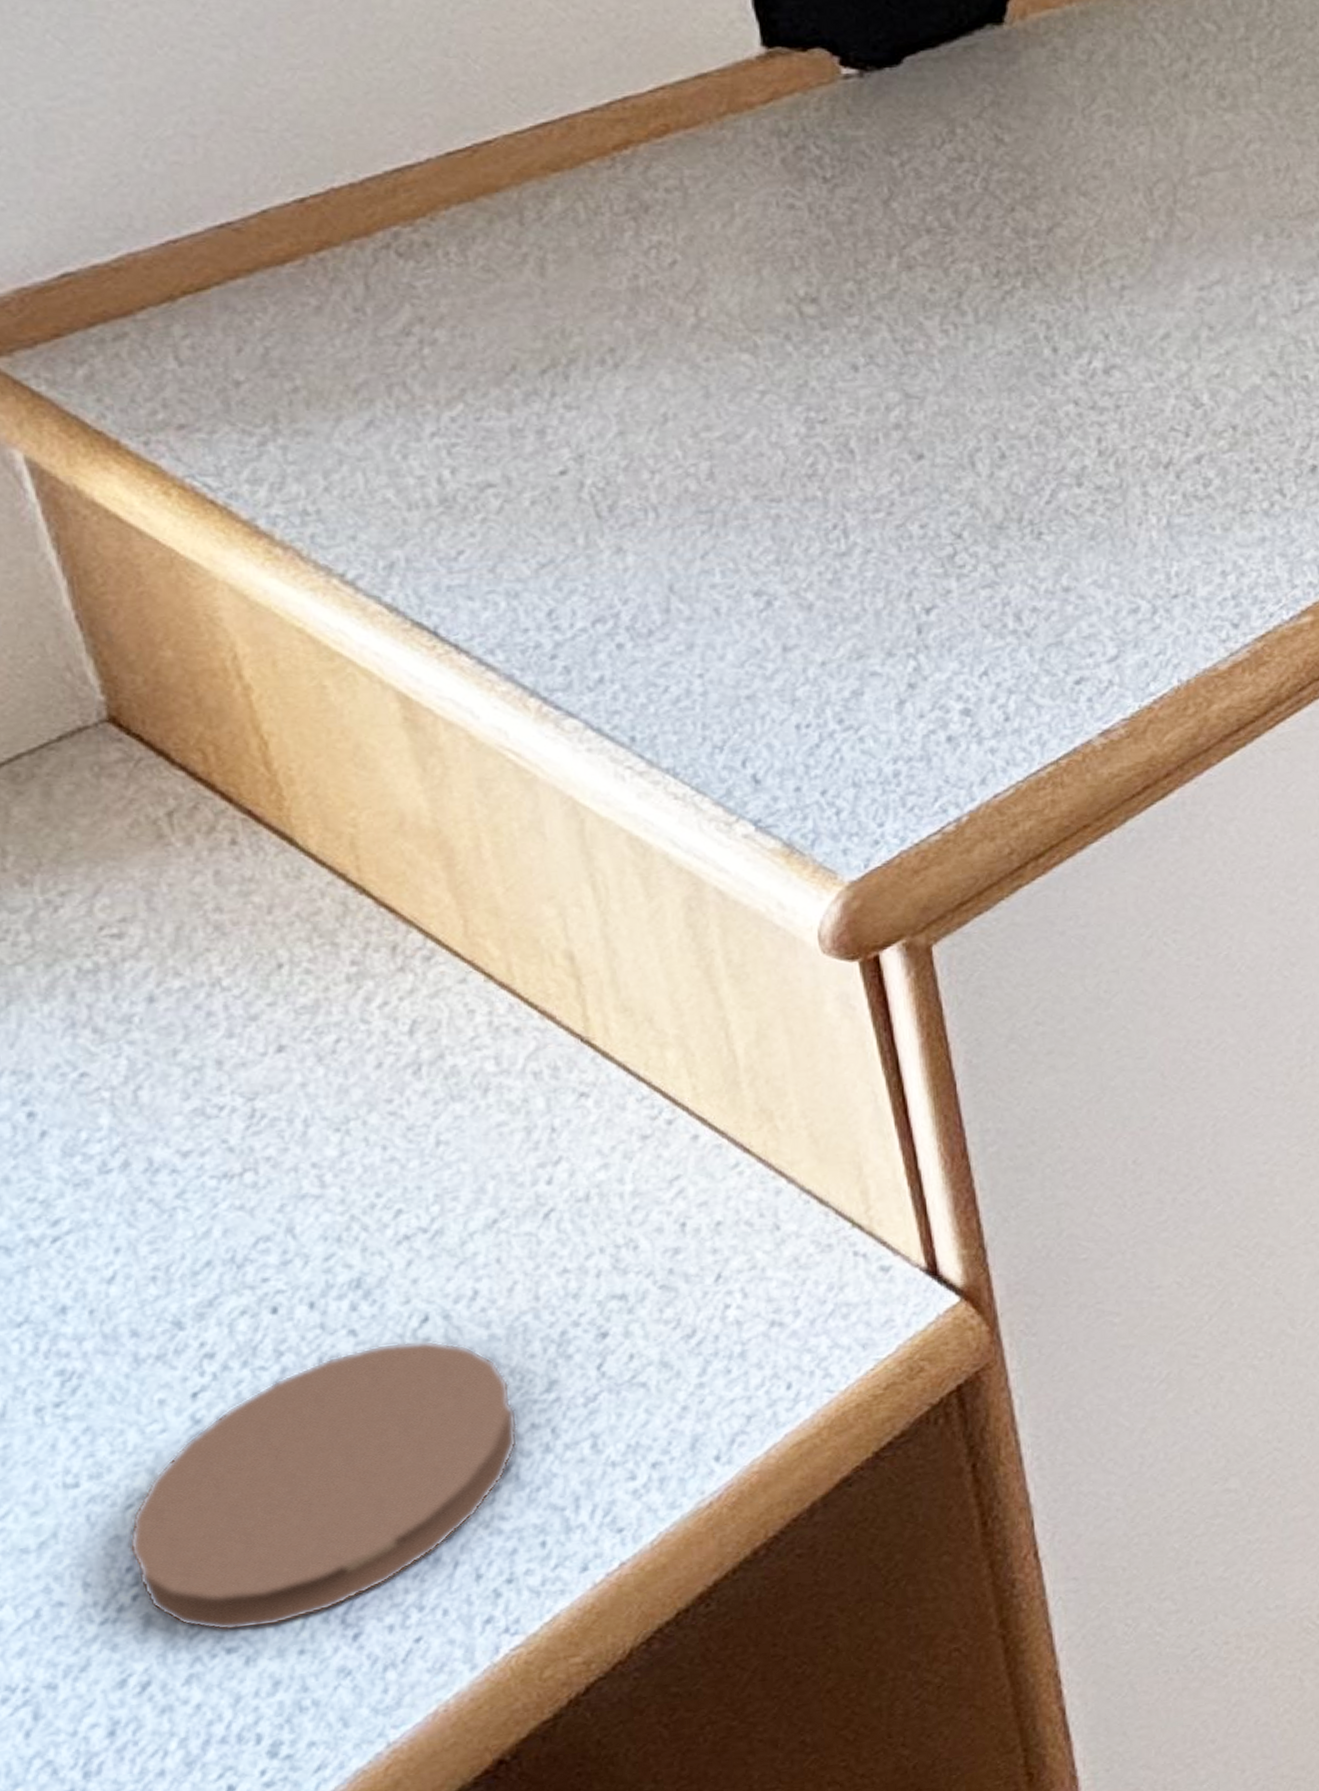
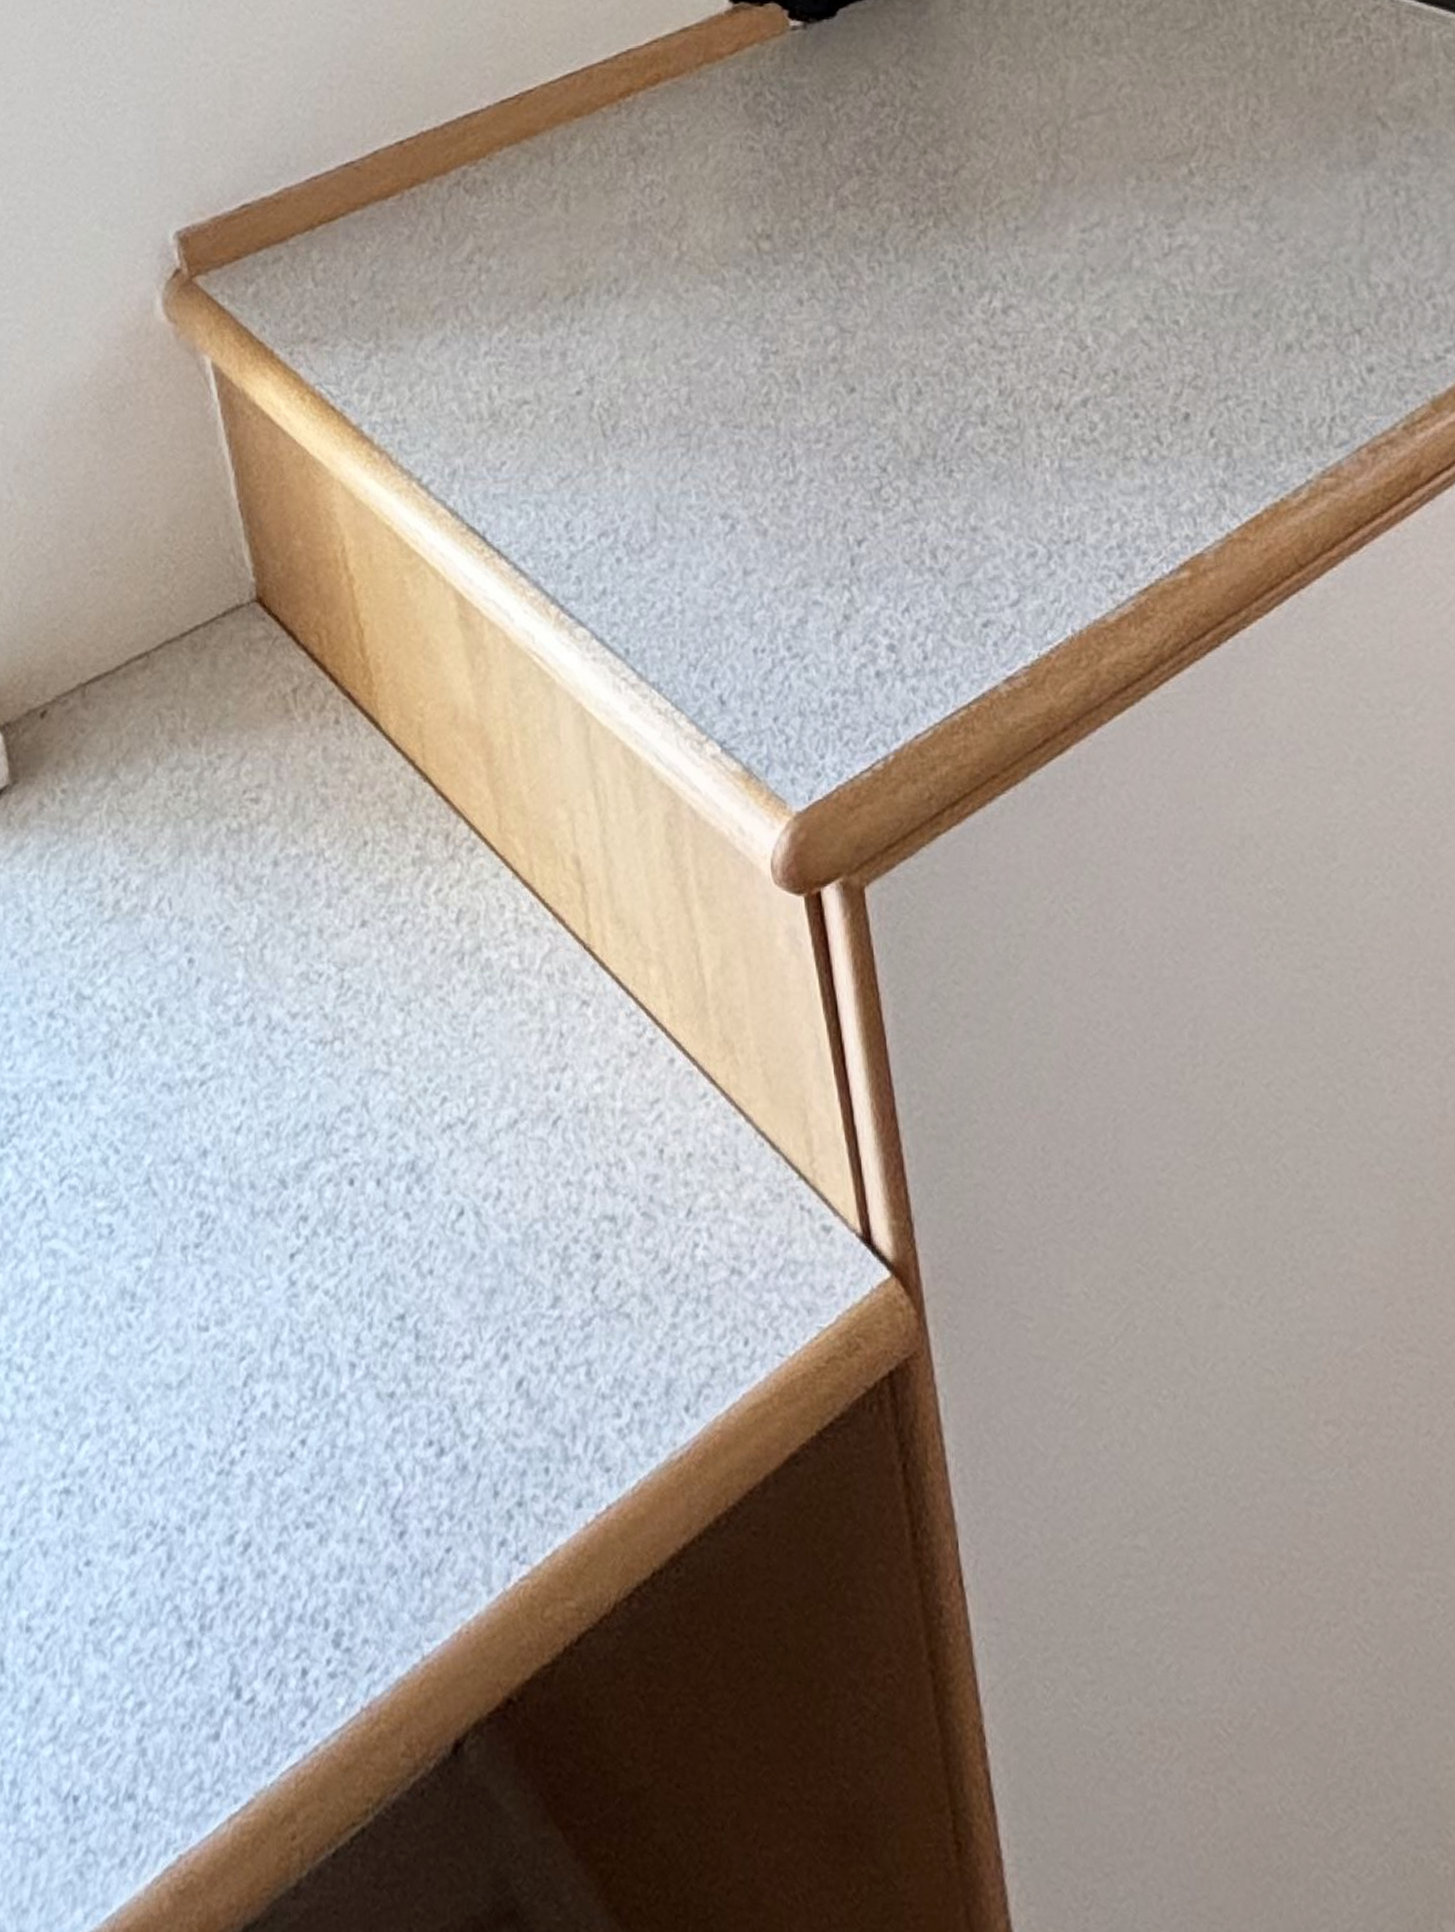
coaster: present [128,1340,519,1632] -> none [240,1232,530,1508]

